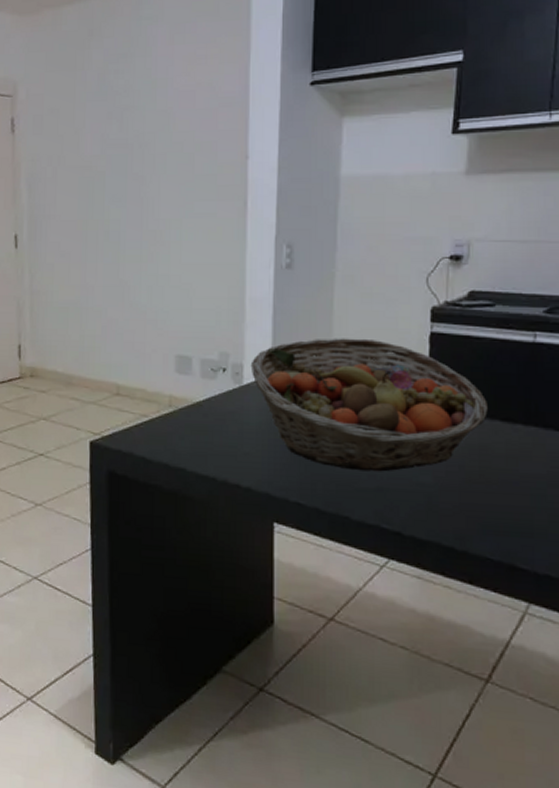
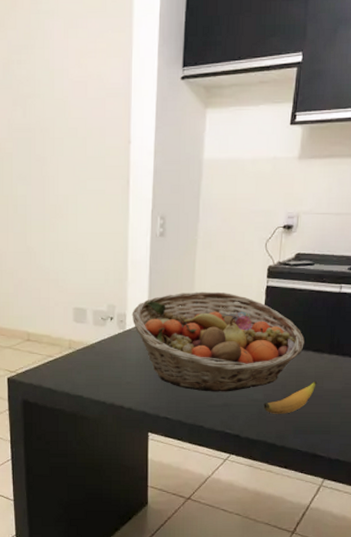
banana: none [434,461,509,506] -> present [263,380,317,414]

